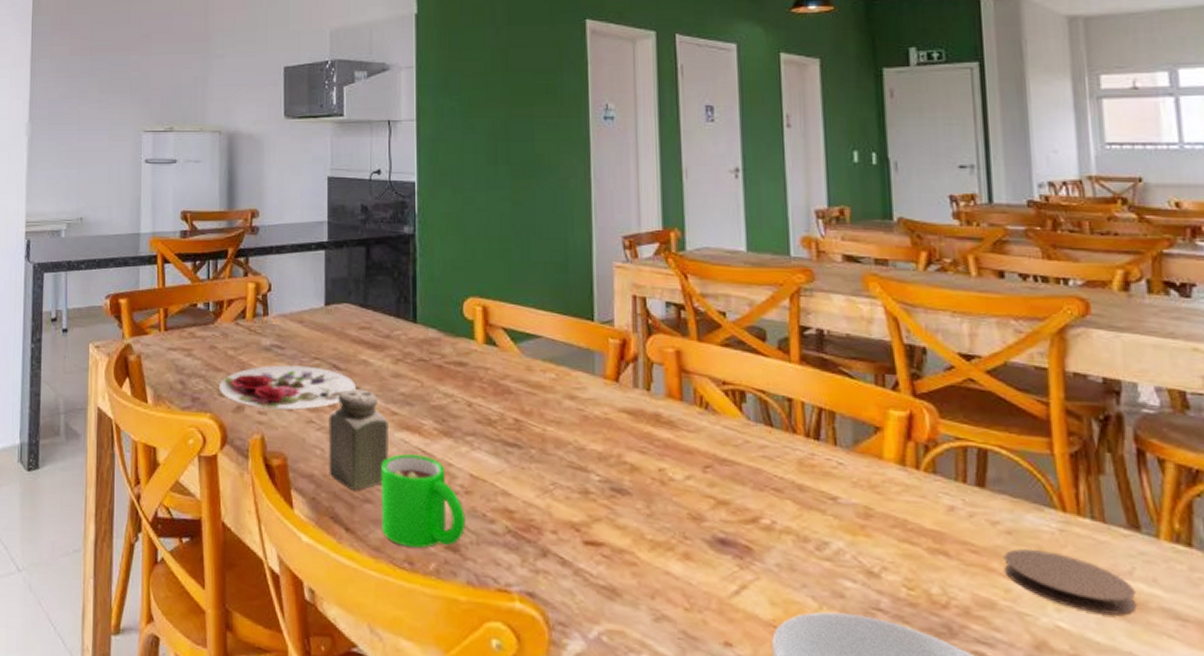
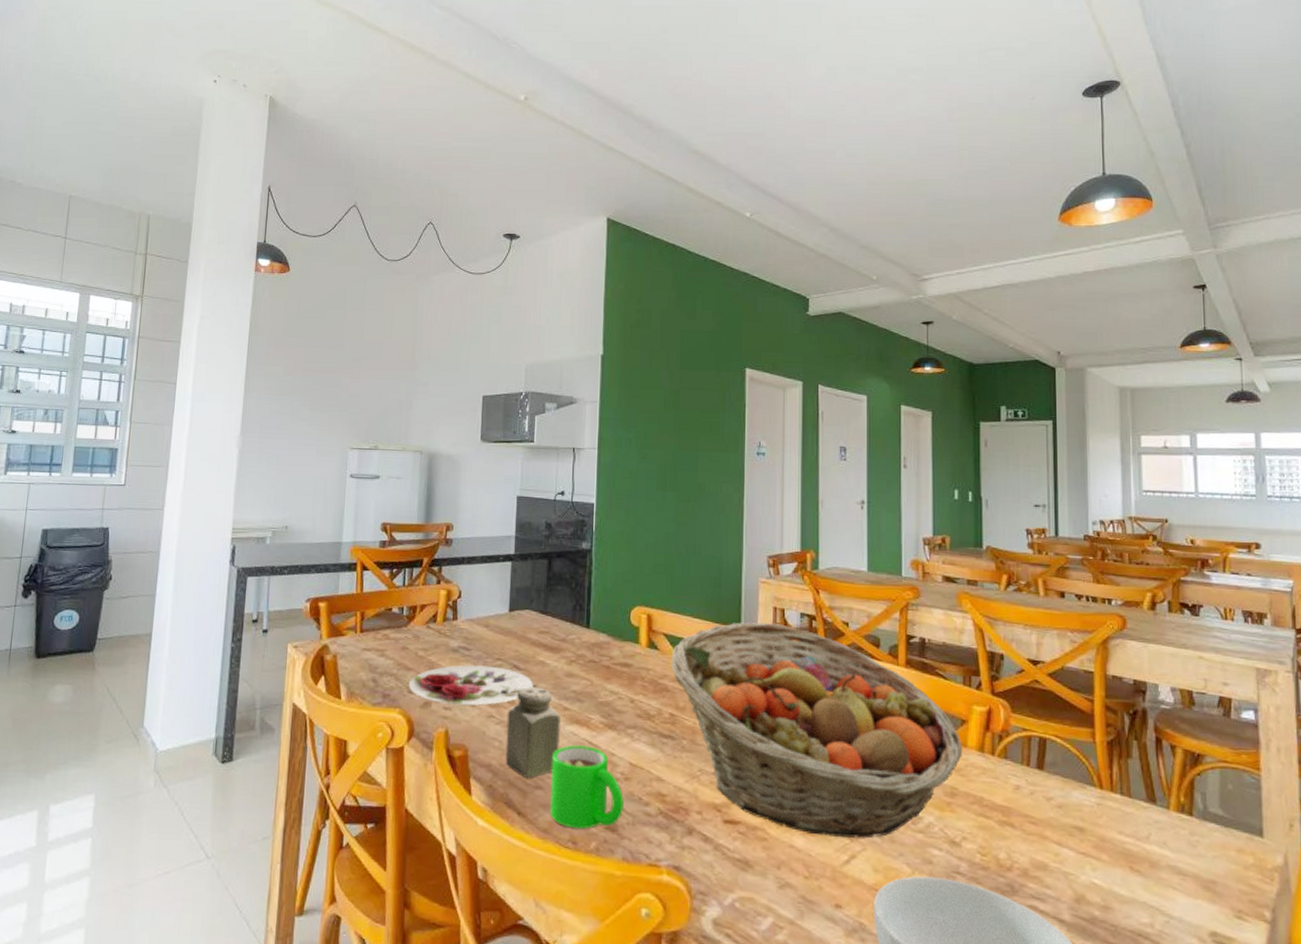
fruit basket: none [513,313,877,566] -> present [671,622,962,838]
coaster: present [1004,549,1137,615] -> none [1055,820,1151,872]

